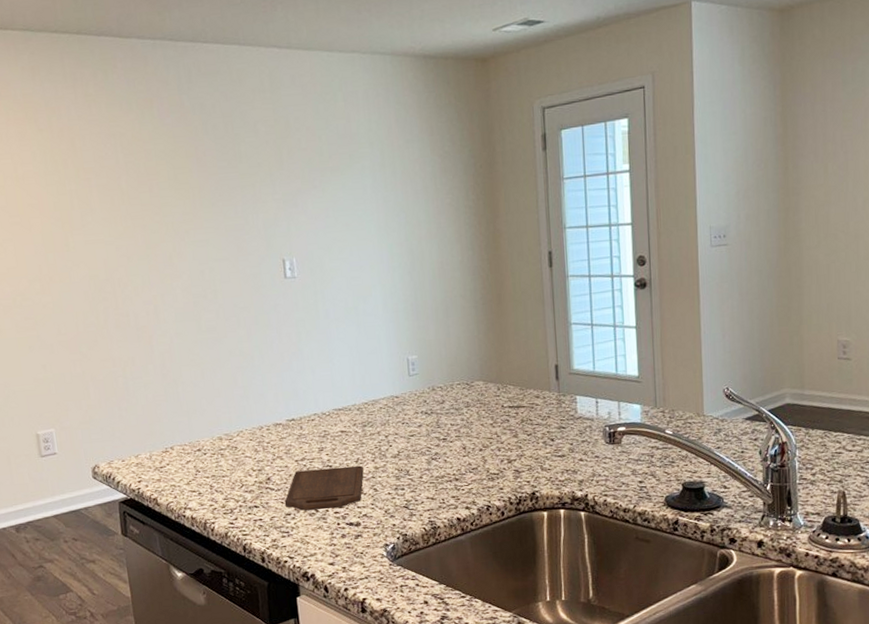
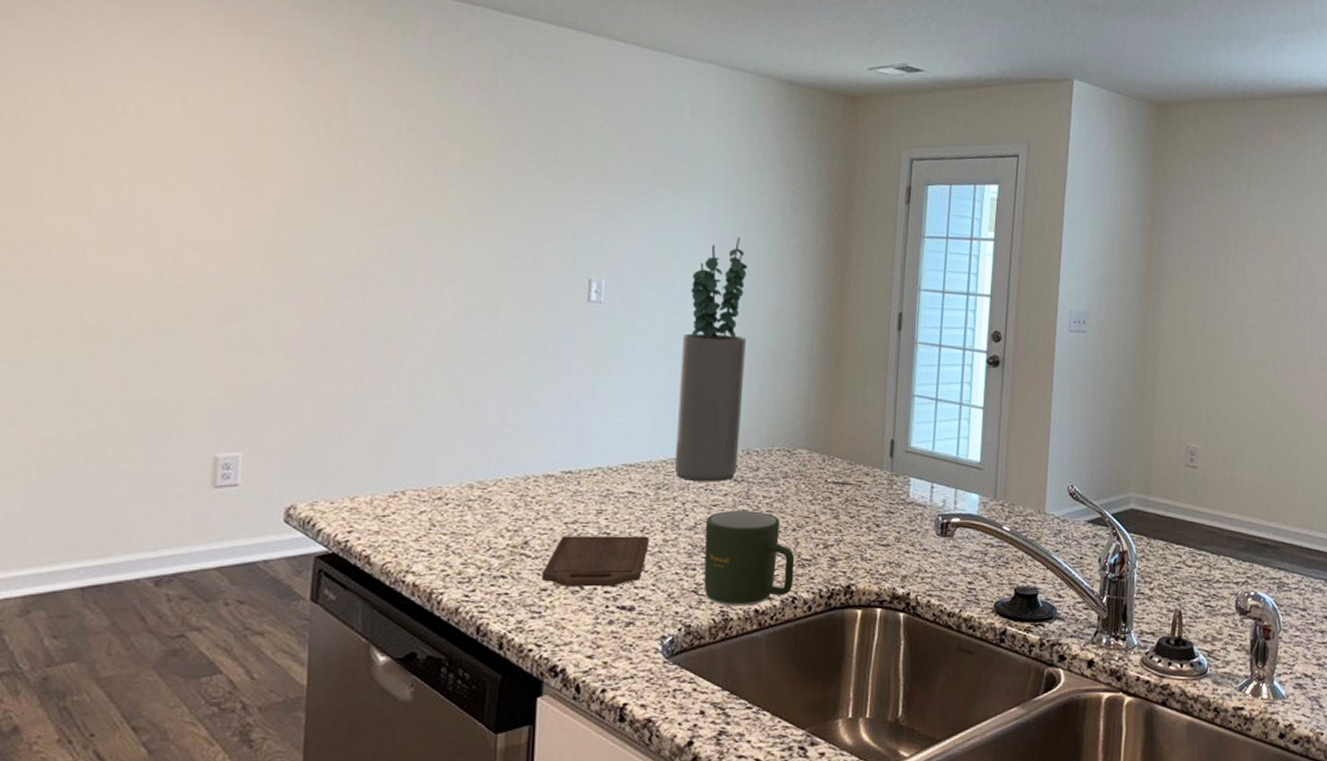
vase: none [365,204,427,417] -> present [674,237,749,482]
mug: none [406,437,486,517] -> present [703,511,795,606]

